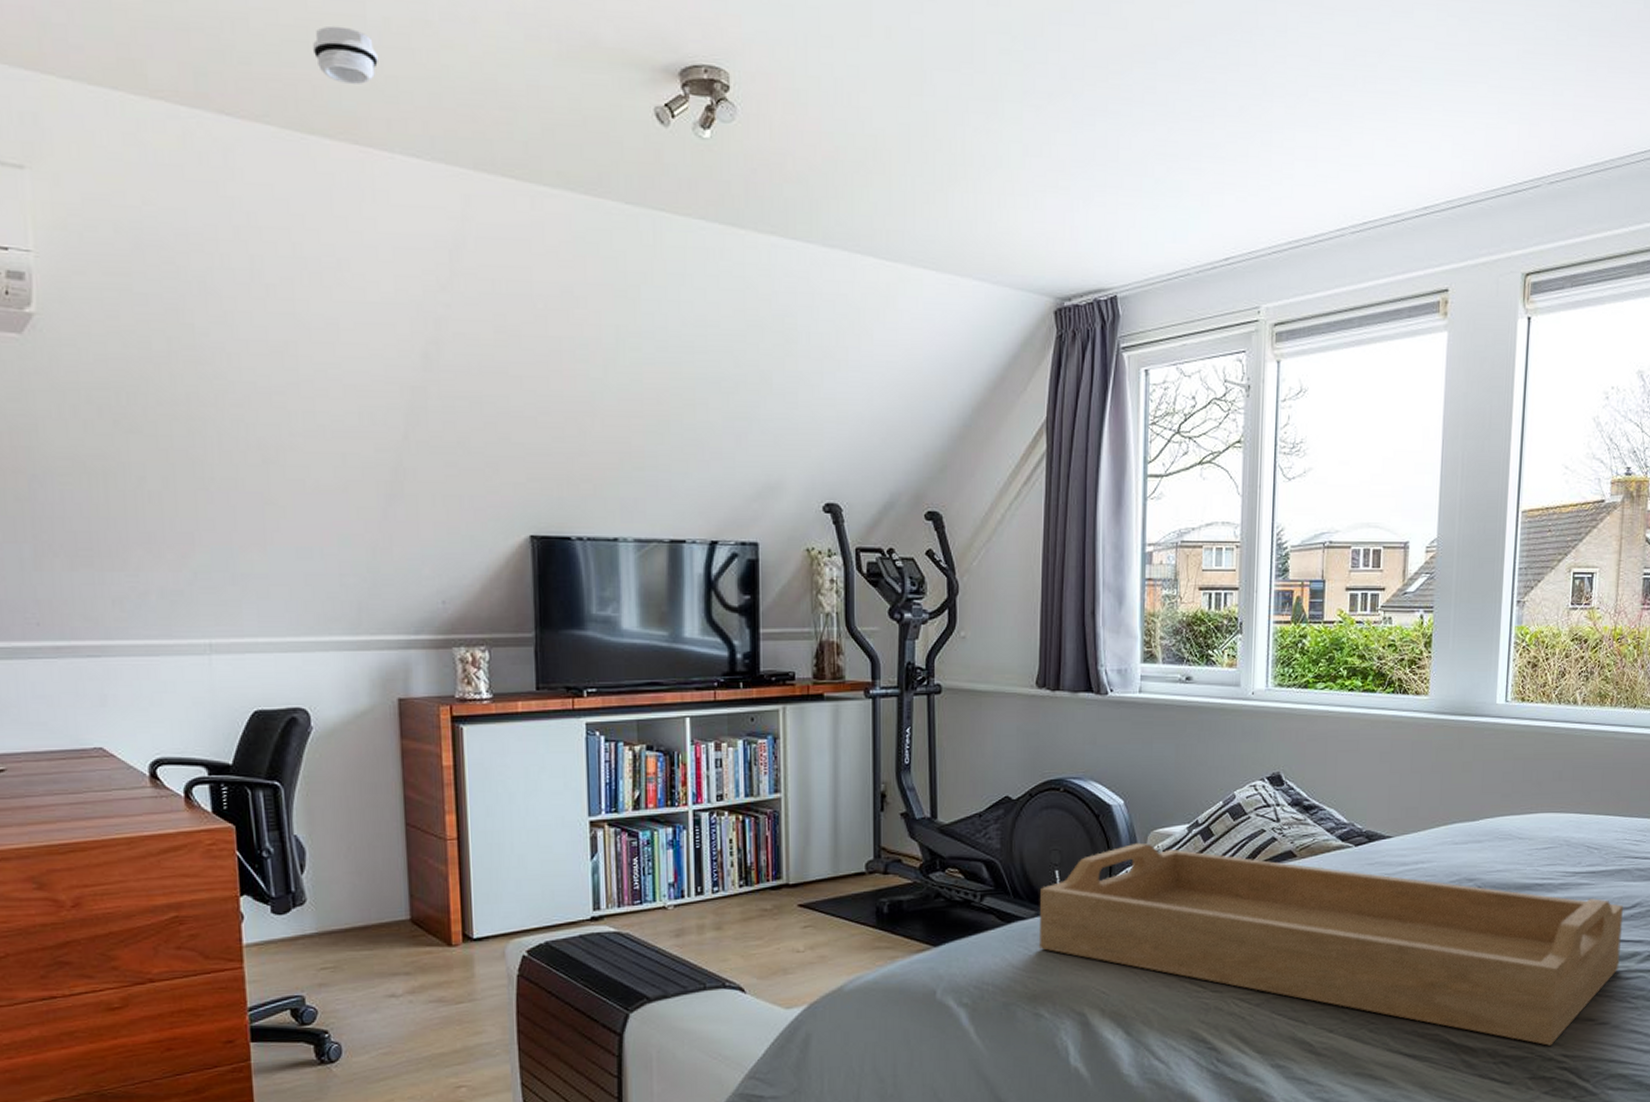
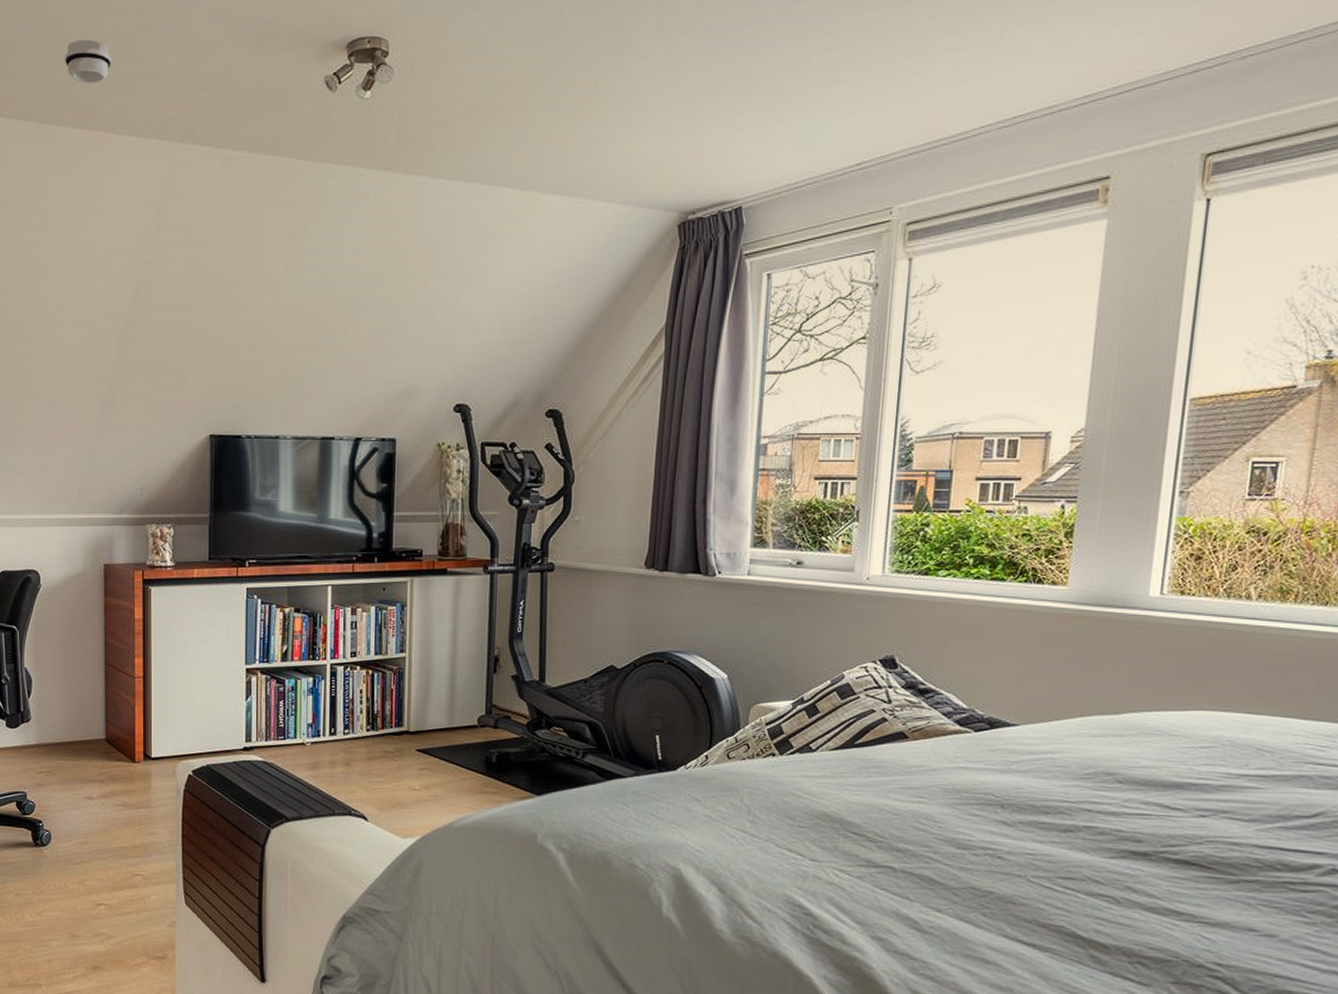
serving tray: present [1038,842,1624,1046] -> none [636,714,1302,952]

